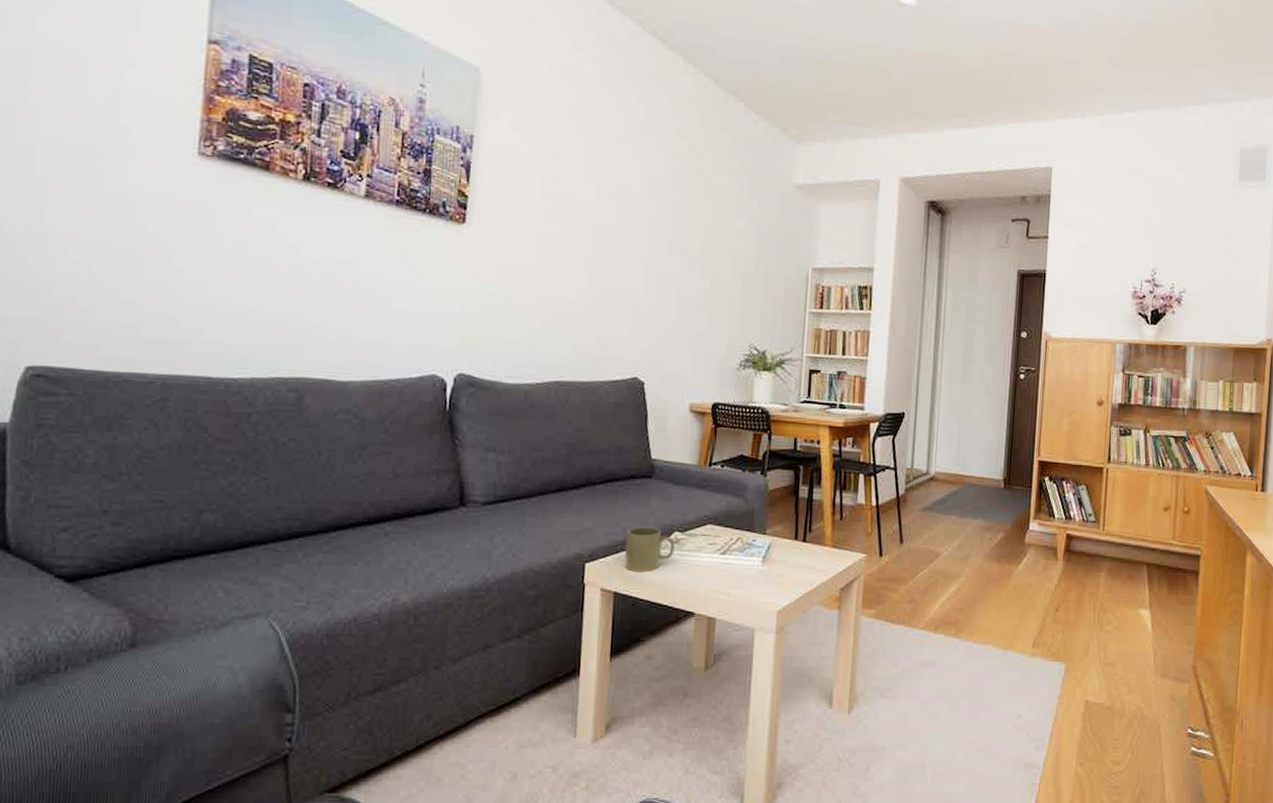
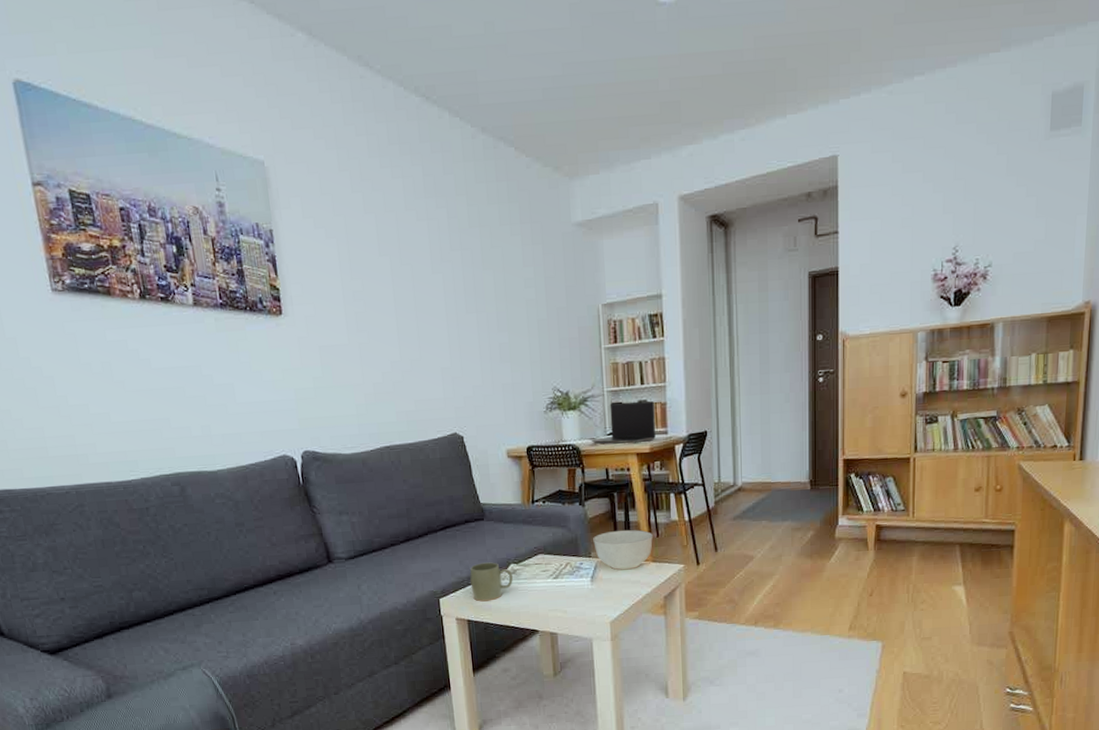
bowl: none [770,507,836,554] -> present [593,529,653,571]
laptop computer: none [782,370,855,416] -> present [591,401,656,444]

